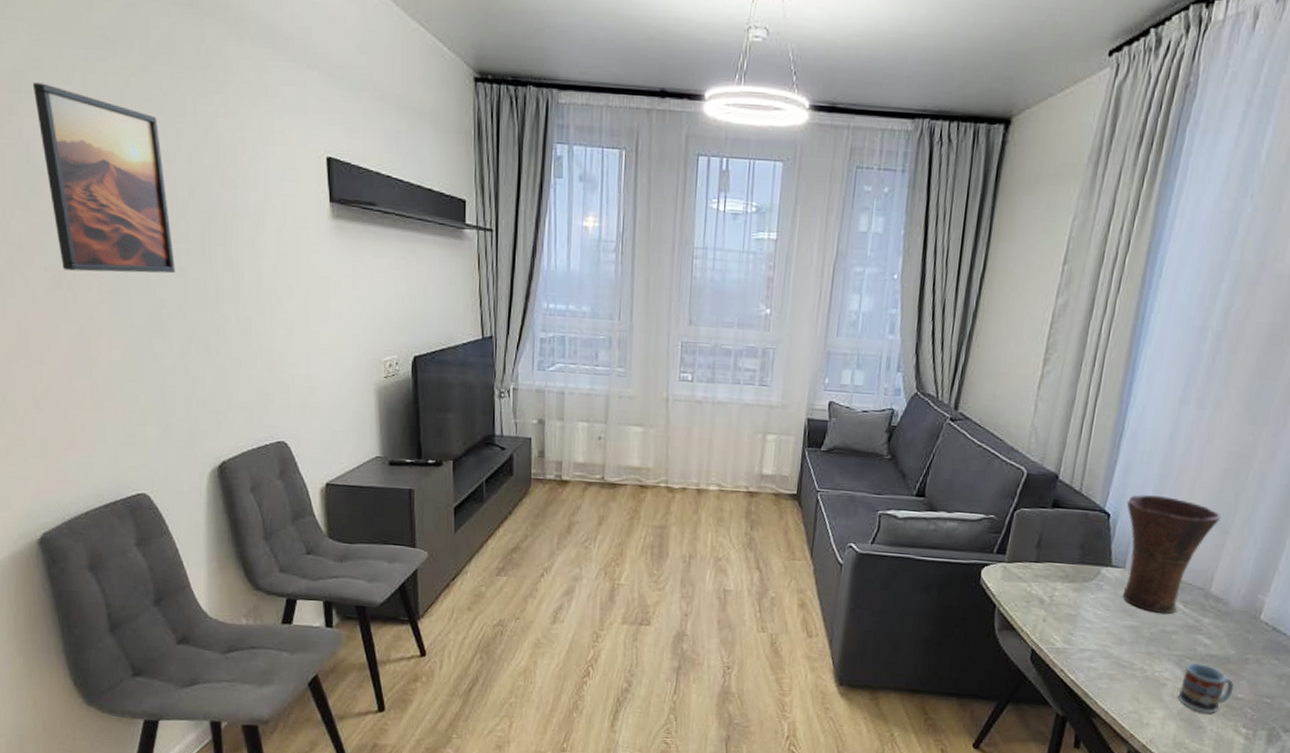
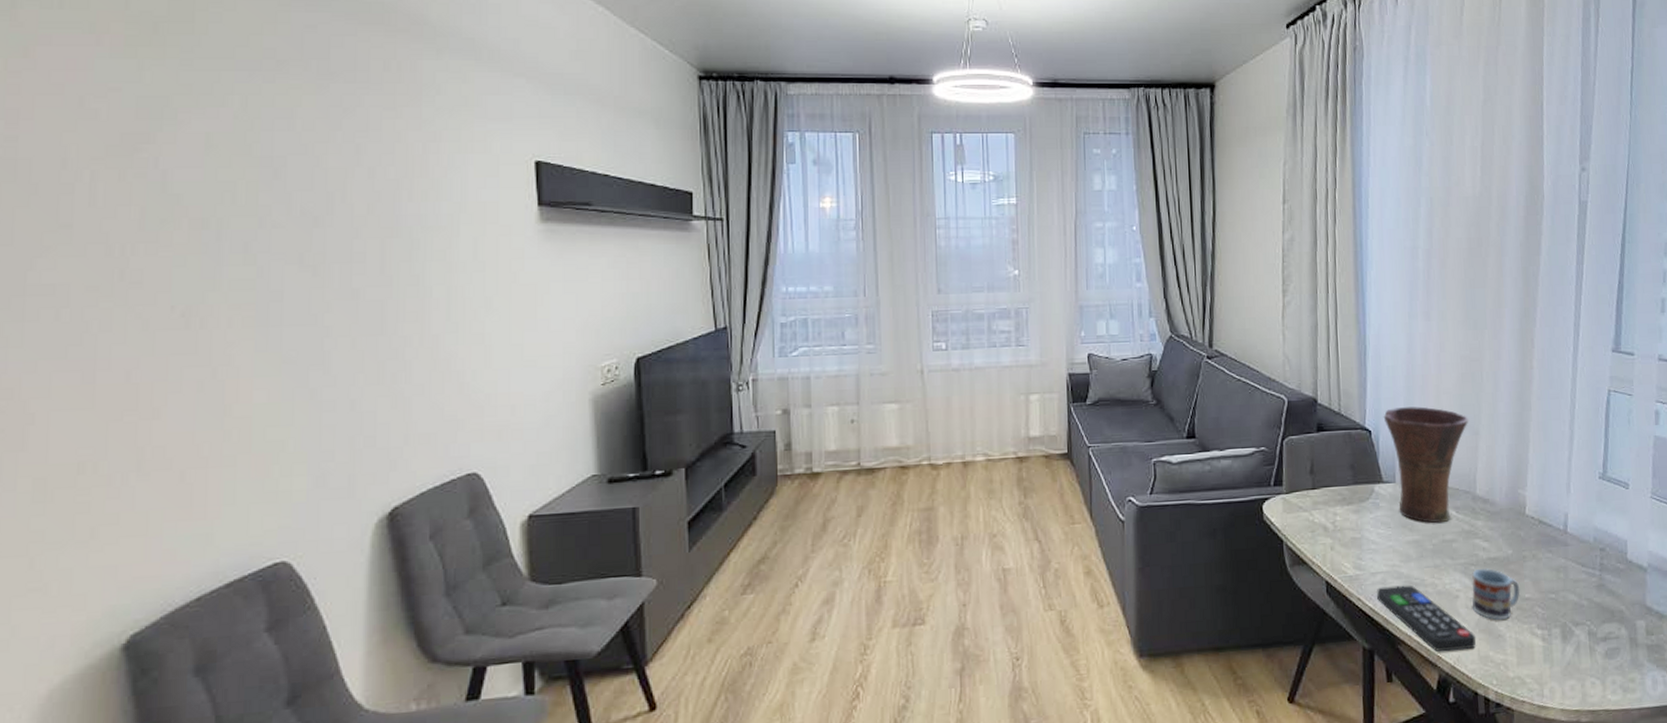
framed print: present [32,82,176,274] -> none [178,108,345,306]
remote control: none [1080,663,1176,734] -> present [1376,585,1477,652]

